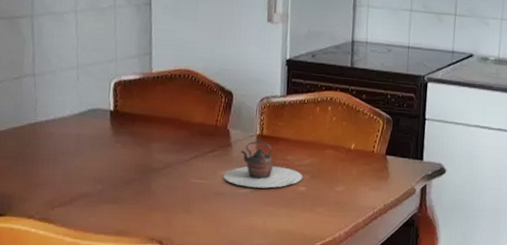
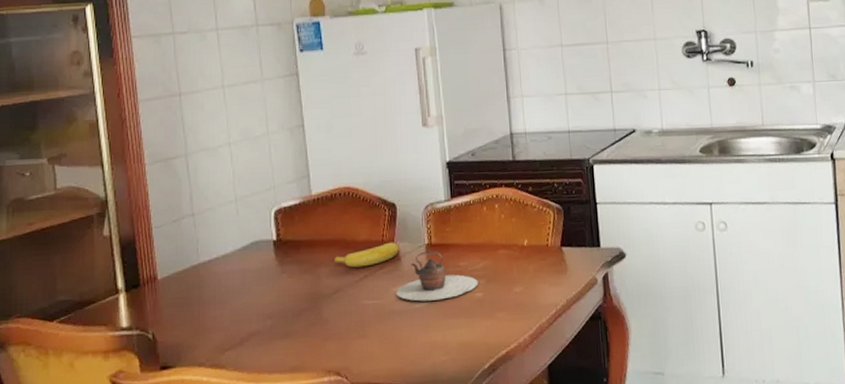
banana: none [165,128,231,148] -> present [332,242,399,268]

